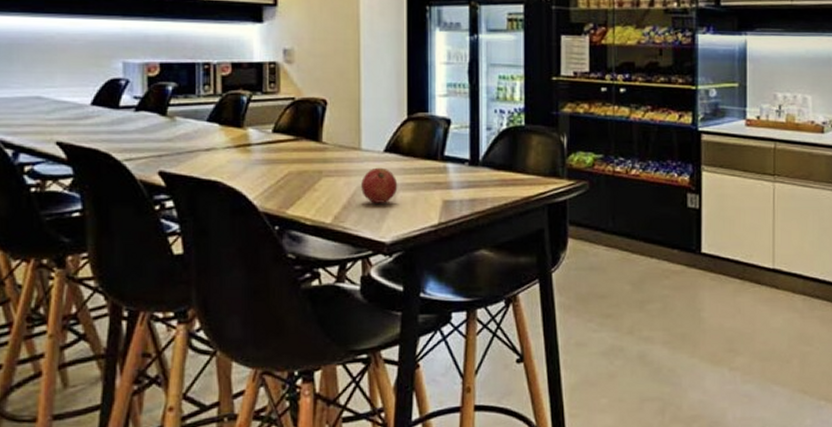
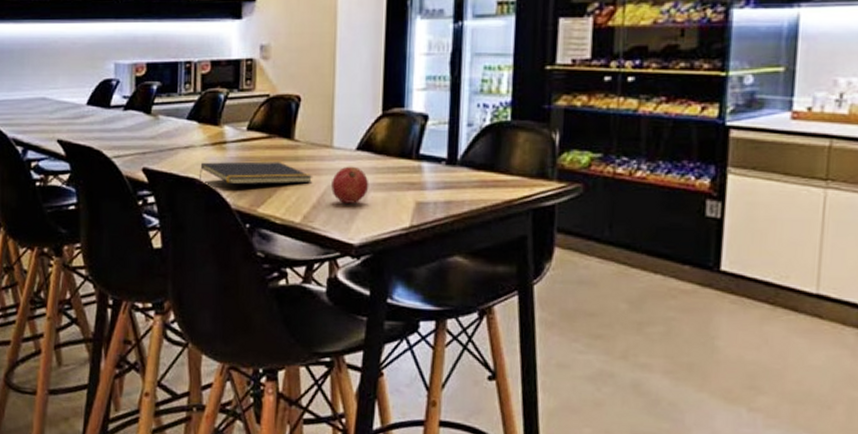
notepad: none [222,163,343,187] -> present [198,161,313,185]

